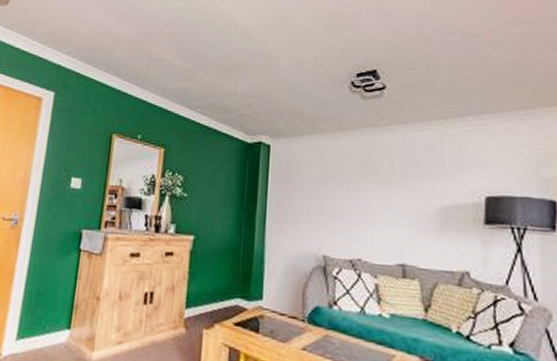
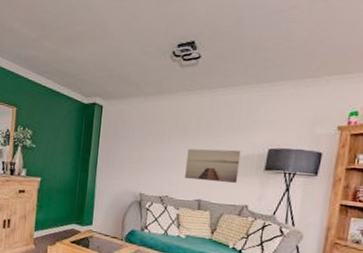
wall art: none [381,197,451,243] -> present [185,148,241,184]

